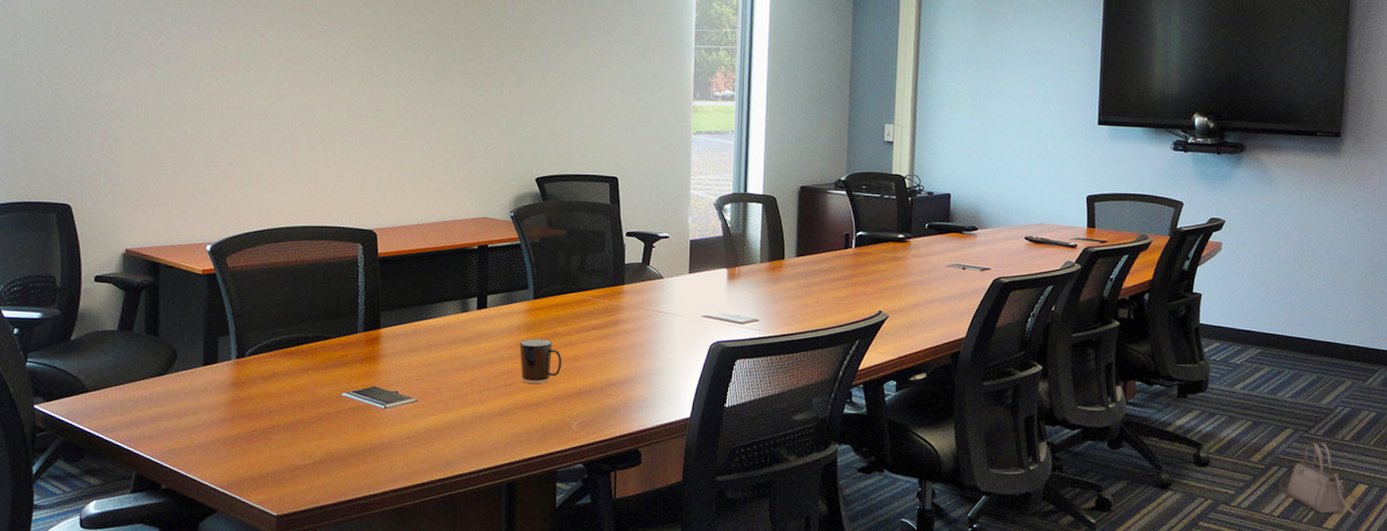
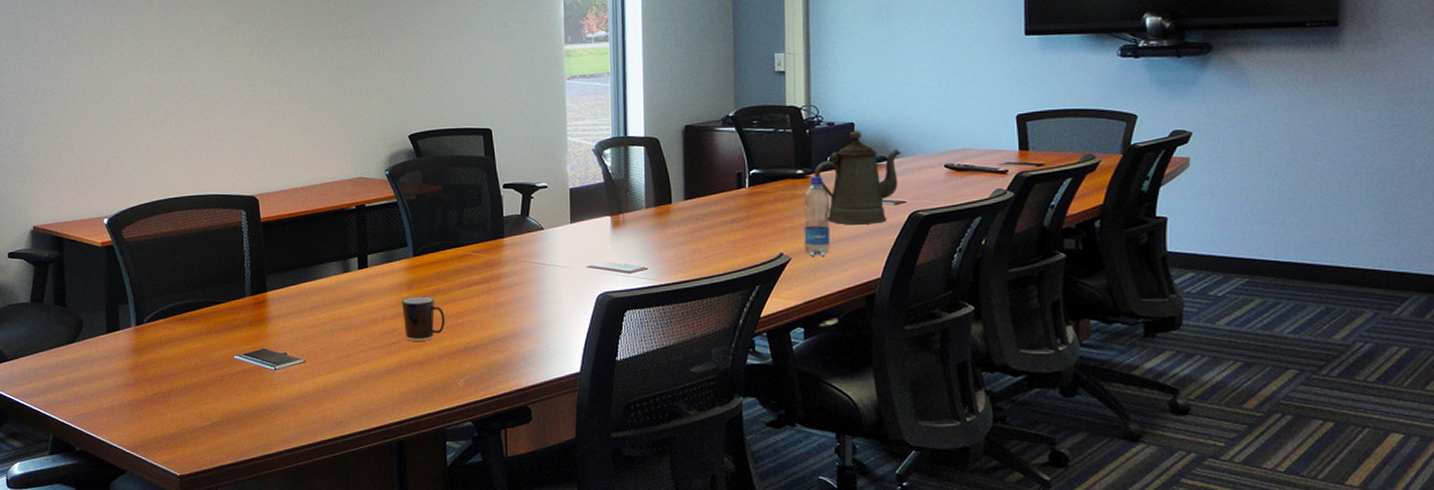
bottle: none [901,241,926,316] -> present [803,176,830,257]
coffee pot: none [913,201,989,288] -> present [814,130,902,225]
handbag: present [1278,443,1359,515] -> none [1282,385,1393,470]

